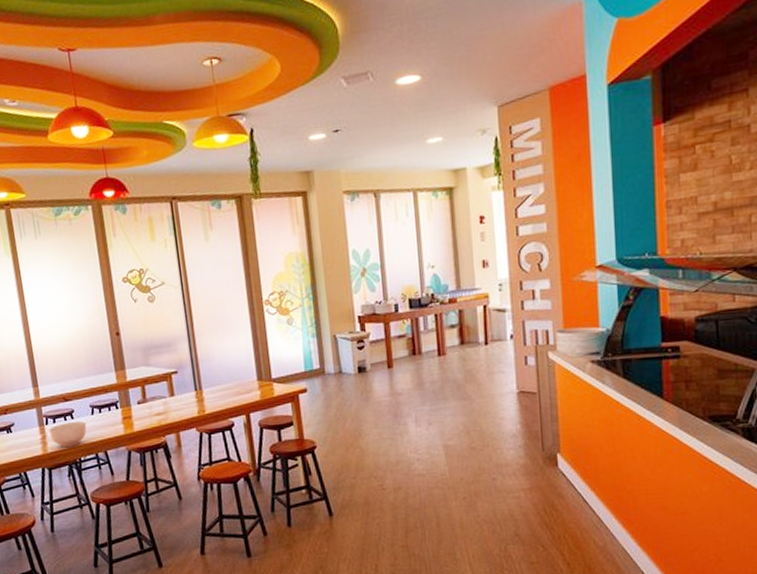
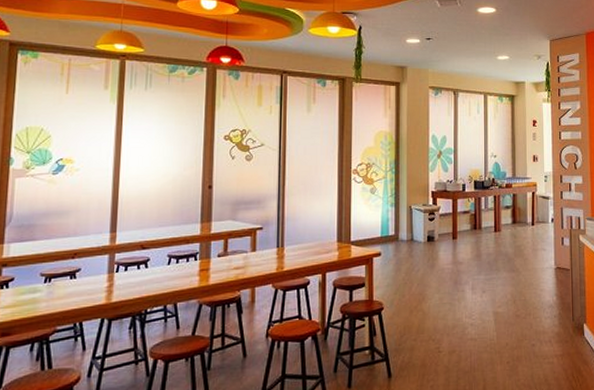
bowl: present [49,421,87,448] -> none [118,271,161,298]

